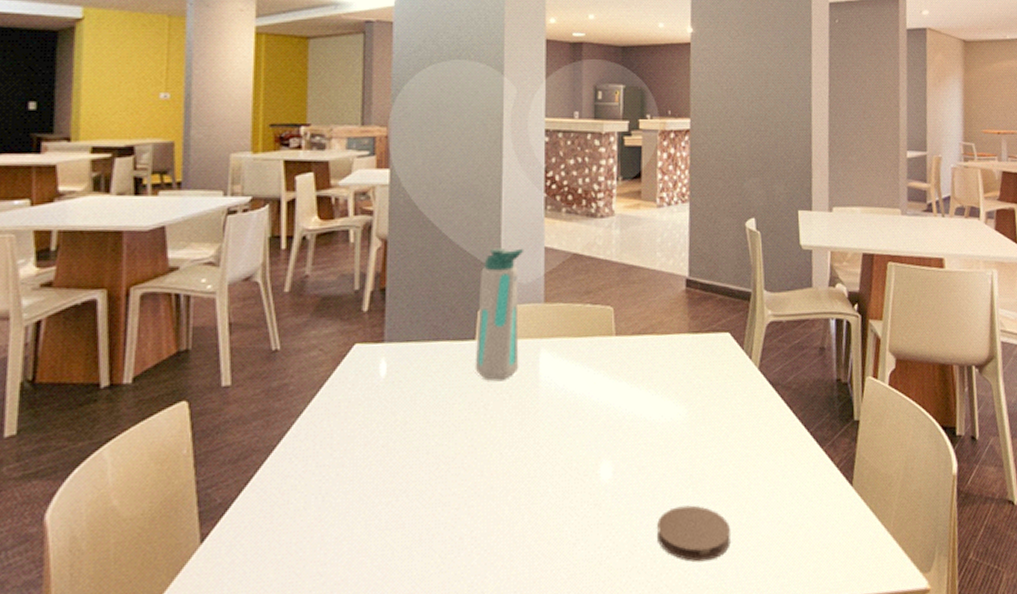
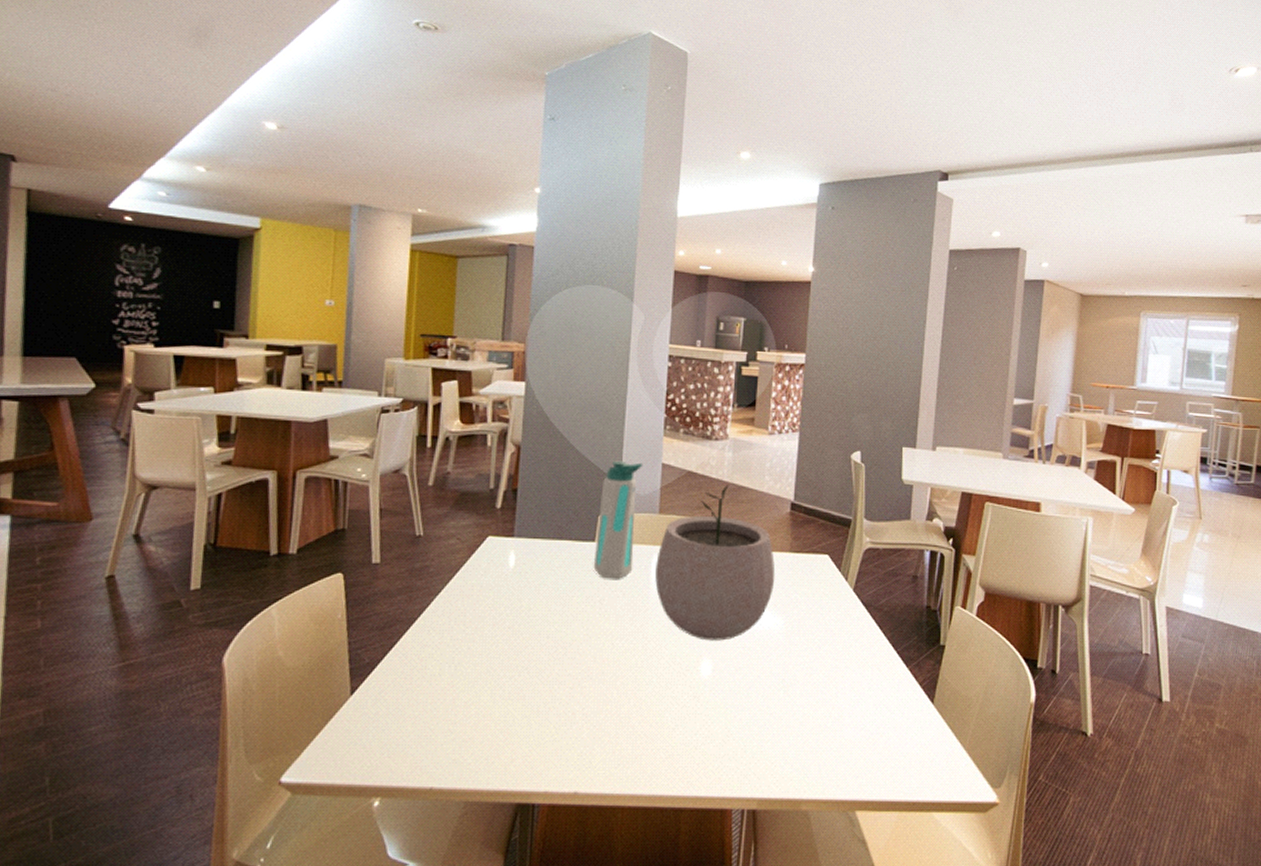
plant pot: none [544,265,675,440] -> present [655,485,776,641]
coaster: present [657,505,731,562] -> none [749,706,817,756]

